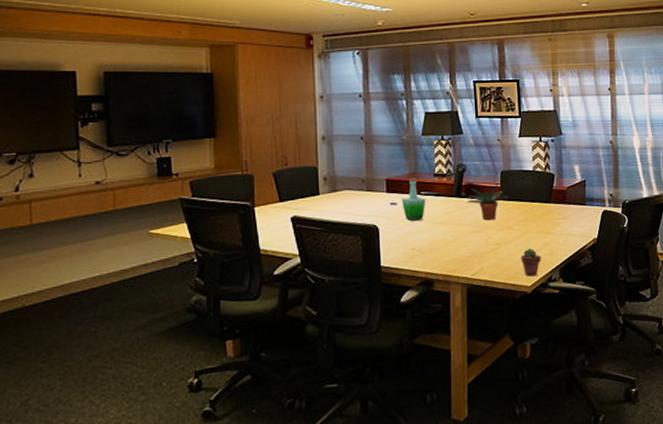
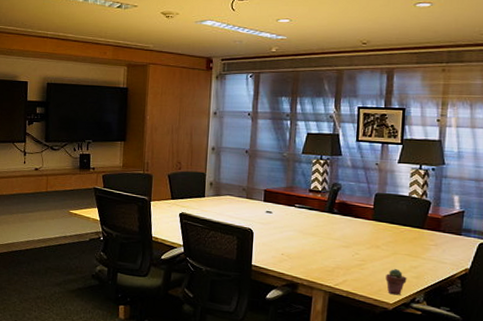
bottle: present [401,178,426,222] -> none [276,191,299,230]
potted plant: present [467,183,509,221] -> none [338,205,381,238]

